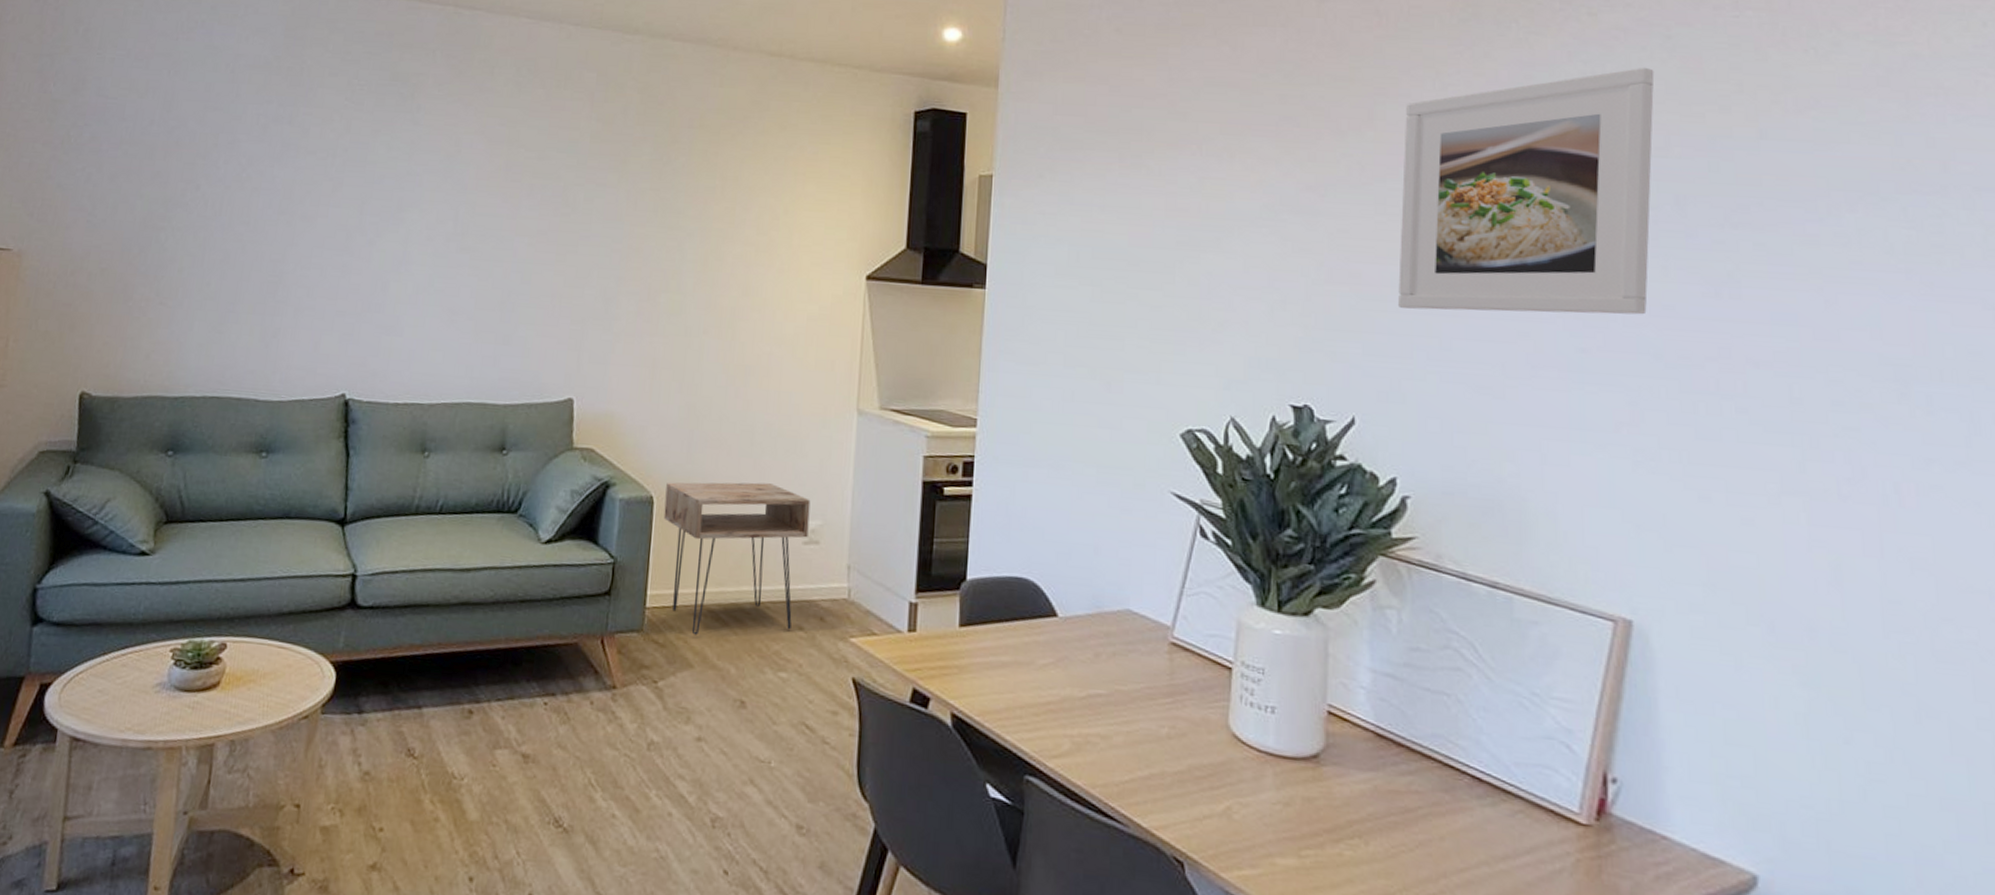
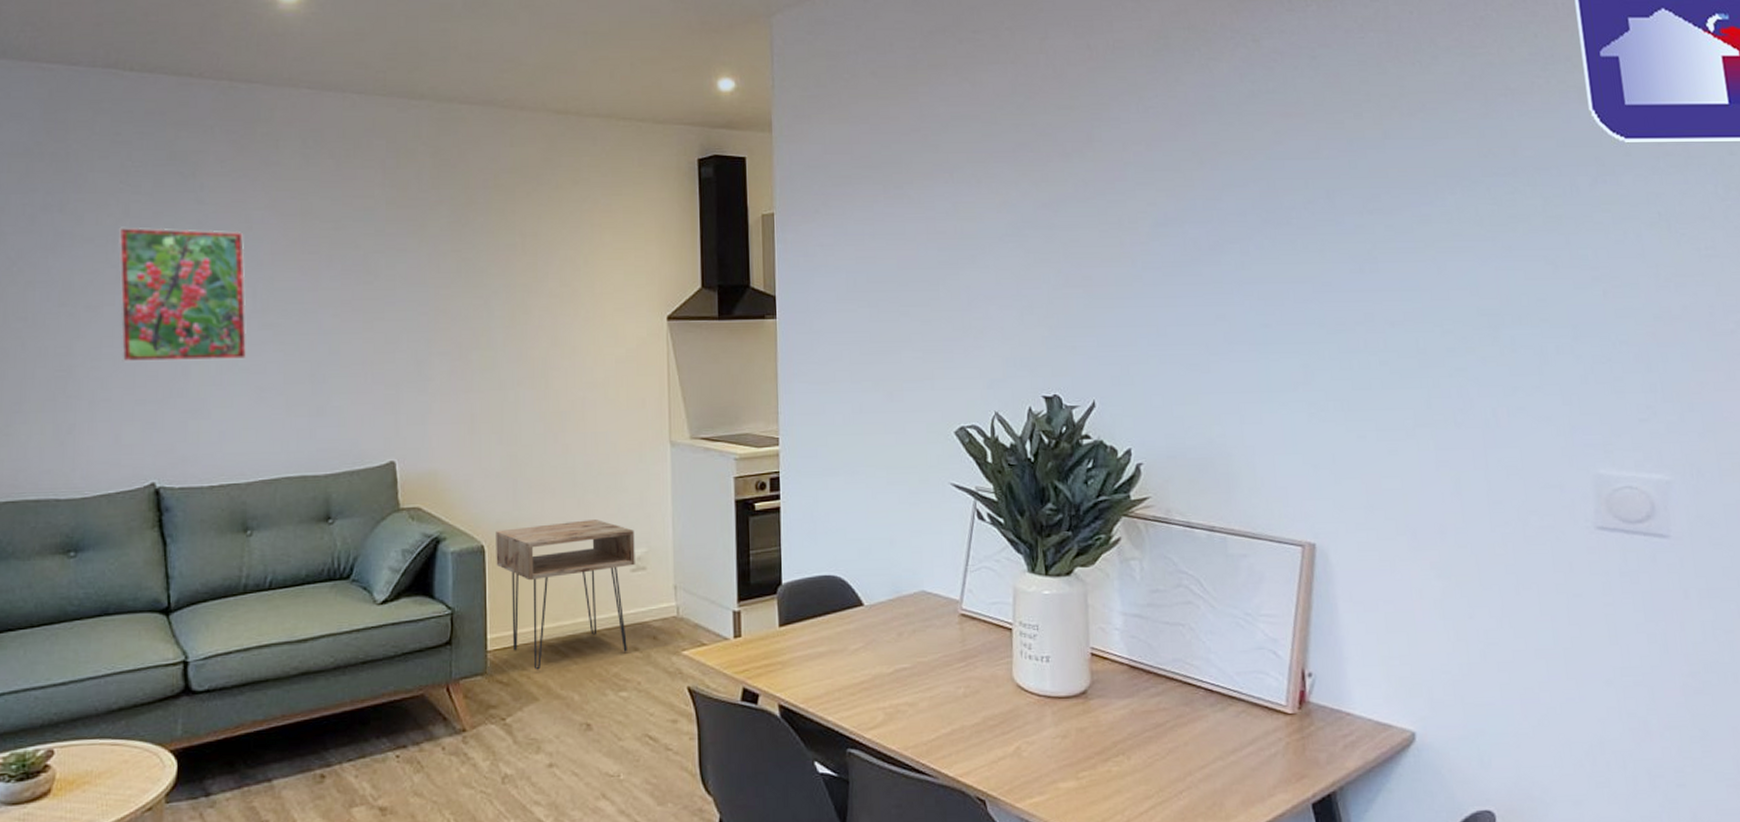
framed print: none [328,142,453,281] -> present [117,227,248,362]
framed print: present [1398,68,1655,315] -> none [1117,85,1311,303]

